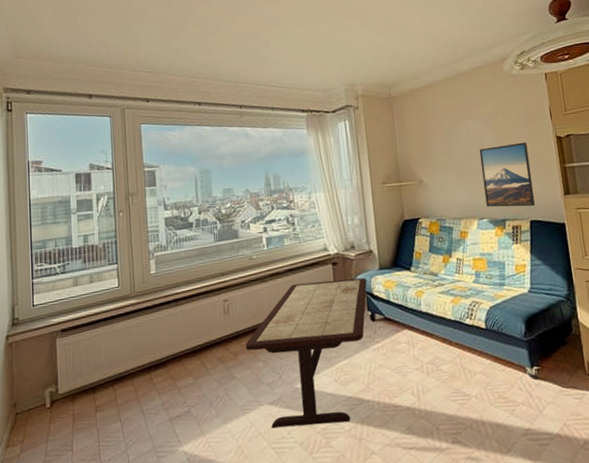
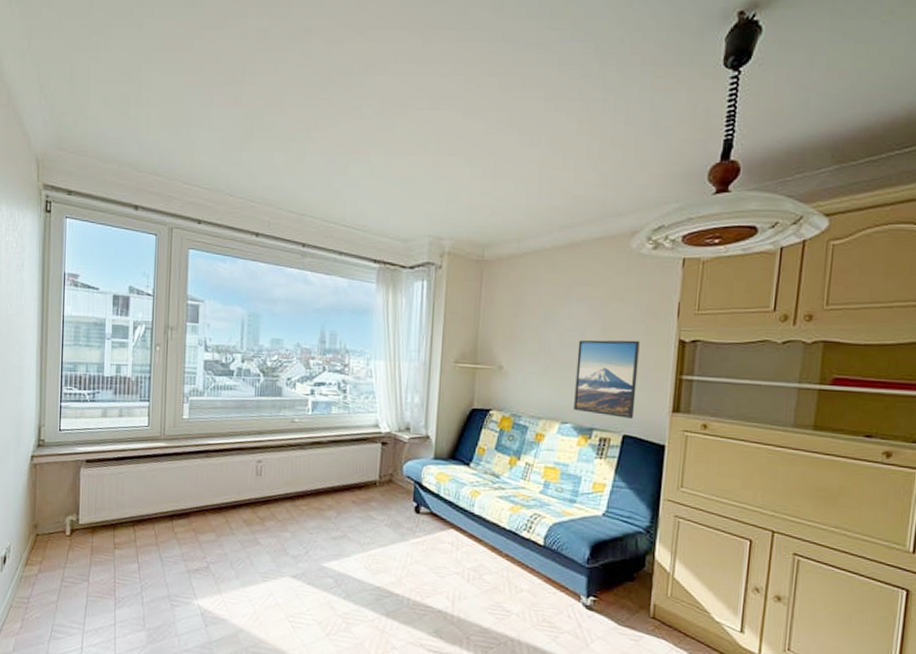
coffee table: present [245,277,367,428] -> none [274,457,418,611]

